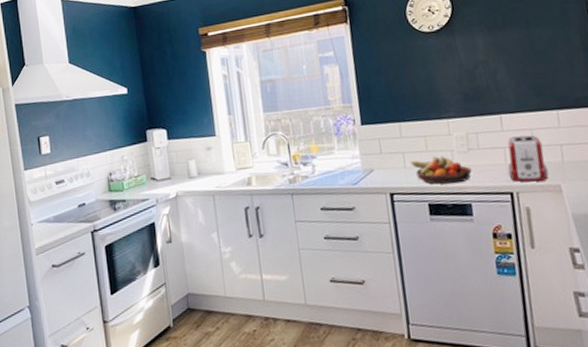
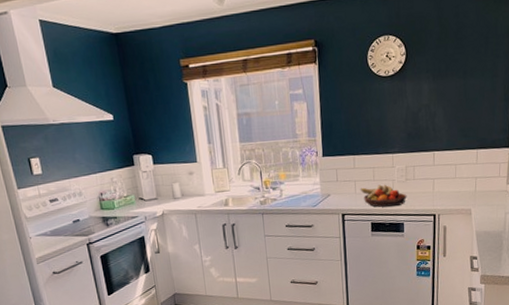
toaster: present [507,135,549,182] -> none [434,169,464,207]

